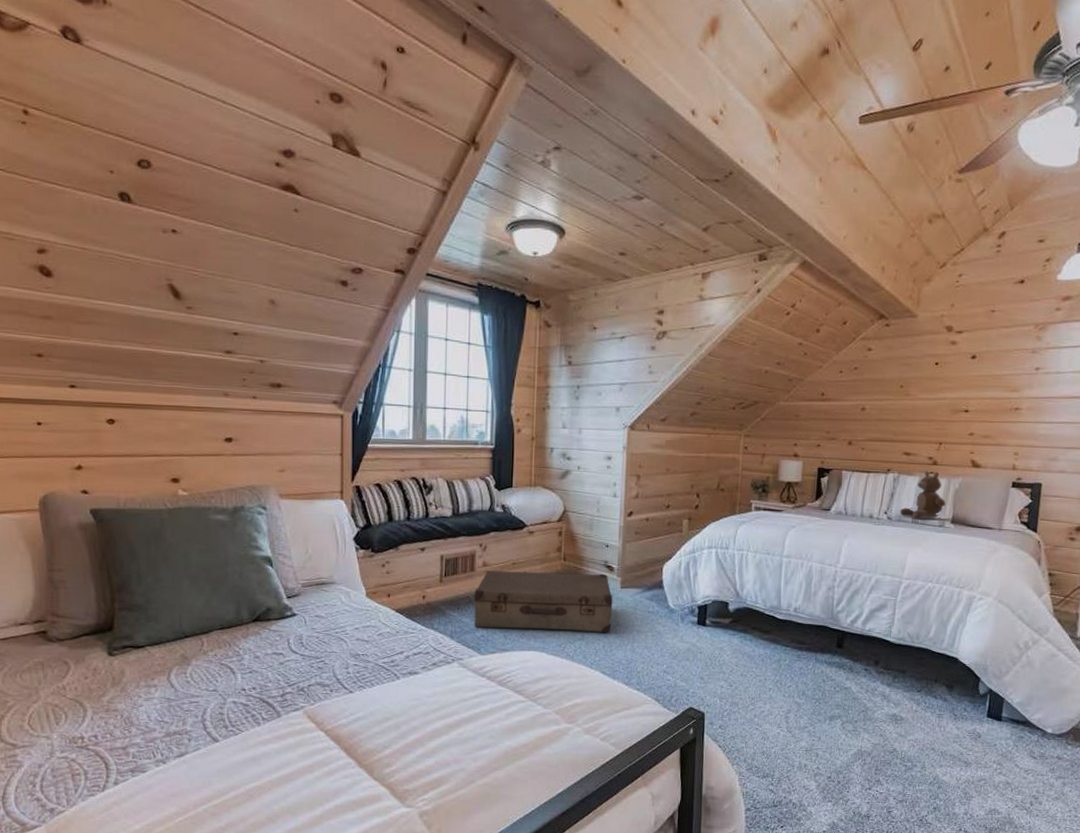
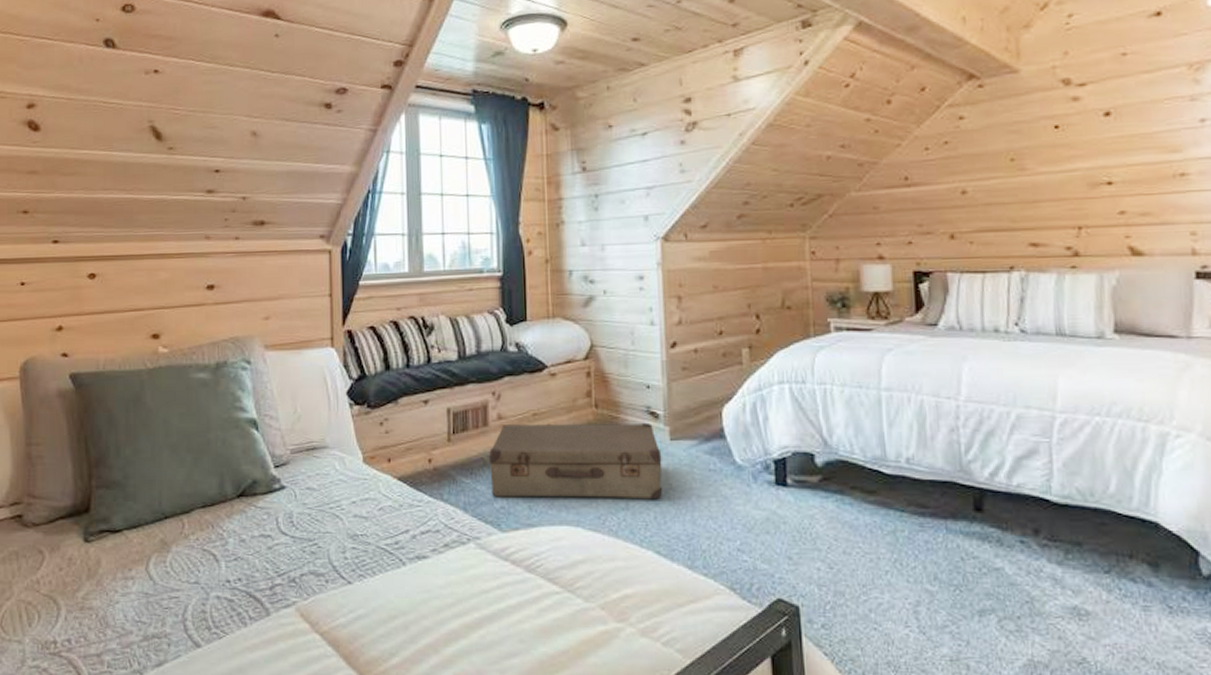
bear: present [899,471,946,520] -> none [1036,265,1101,331]

